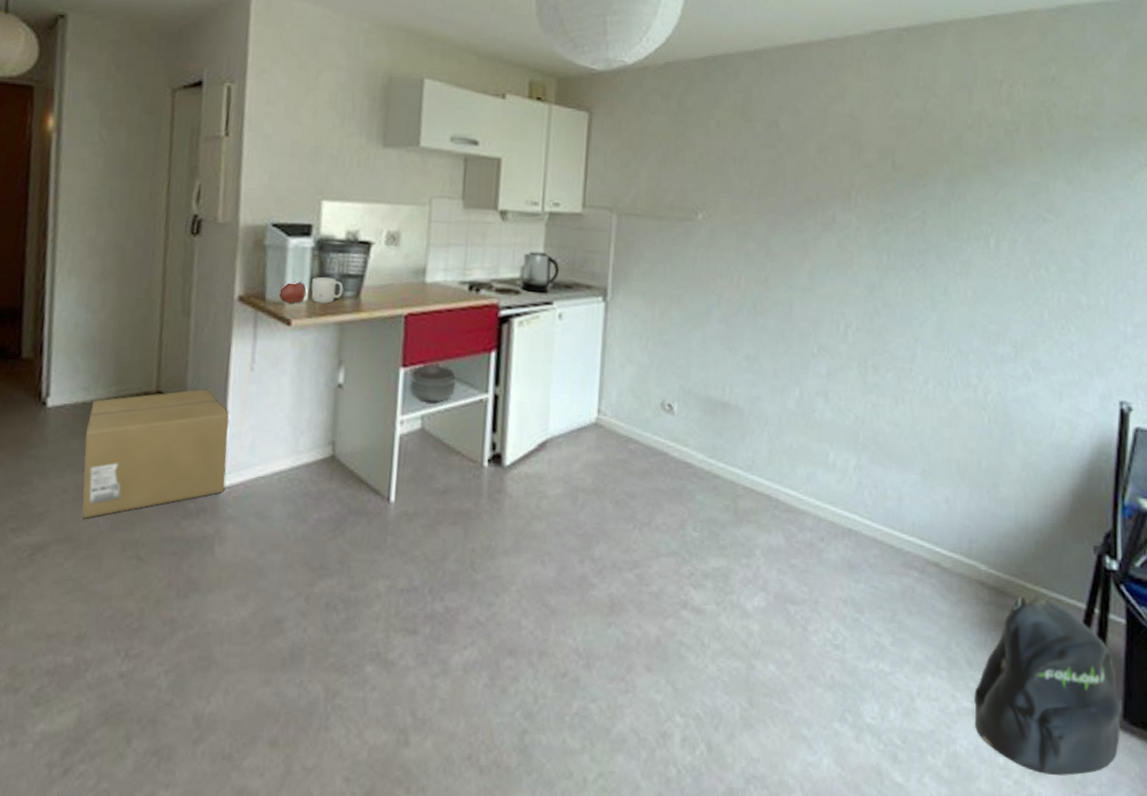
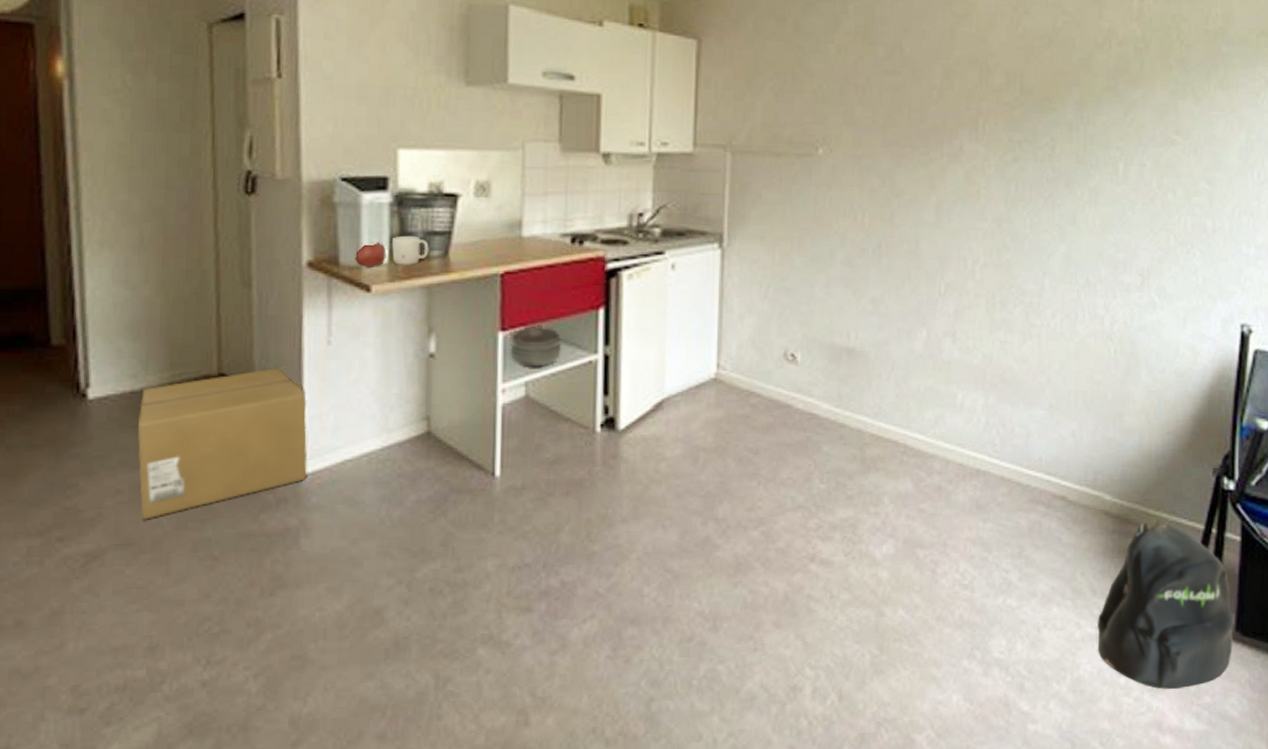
kettle: present [521,251,559,293] -> none [629,196,670,242]

